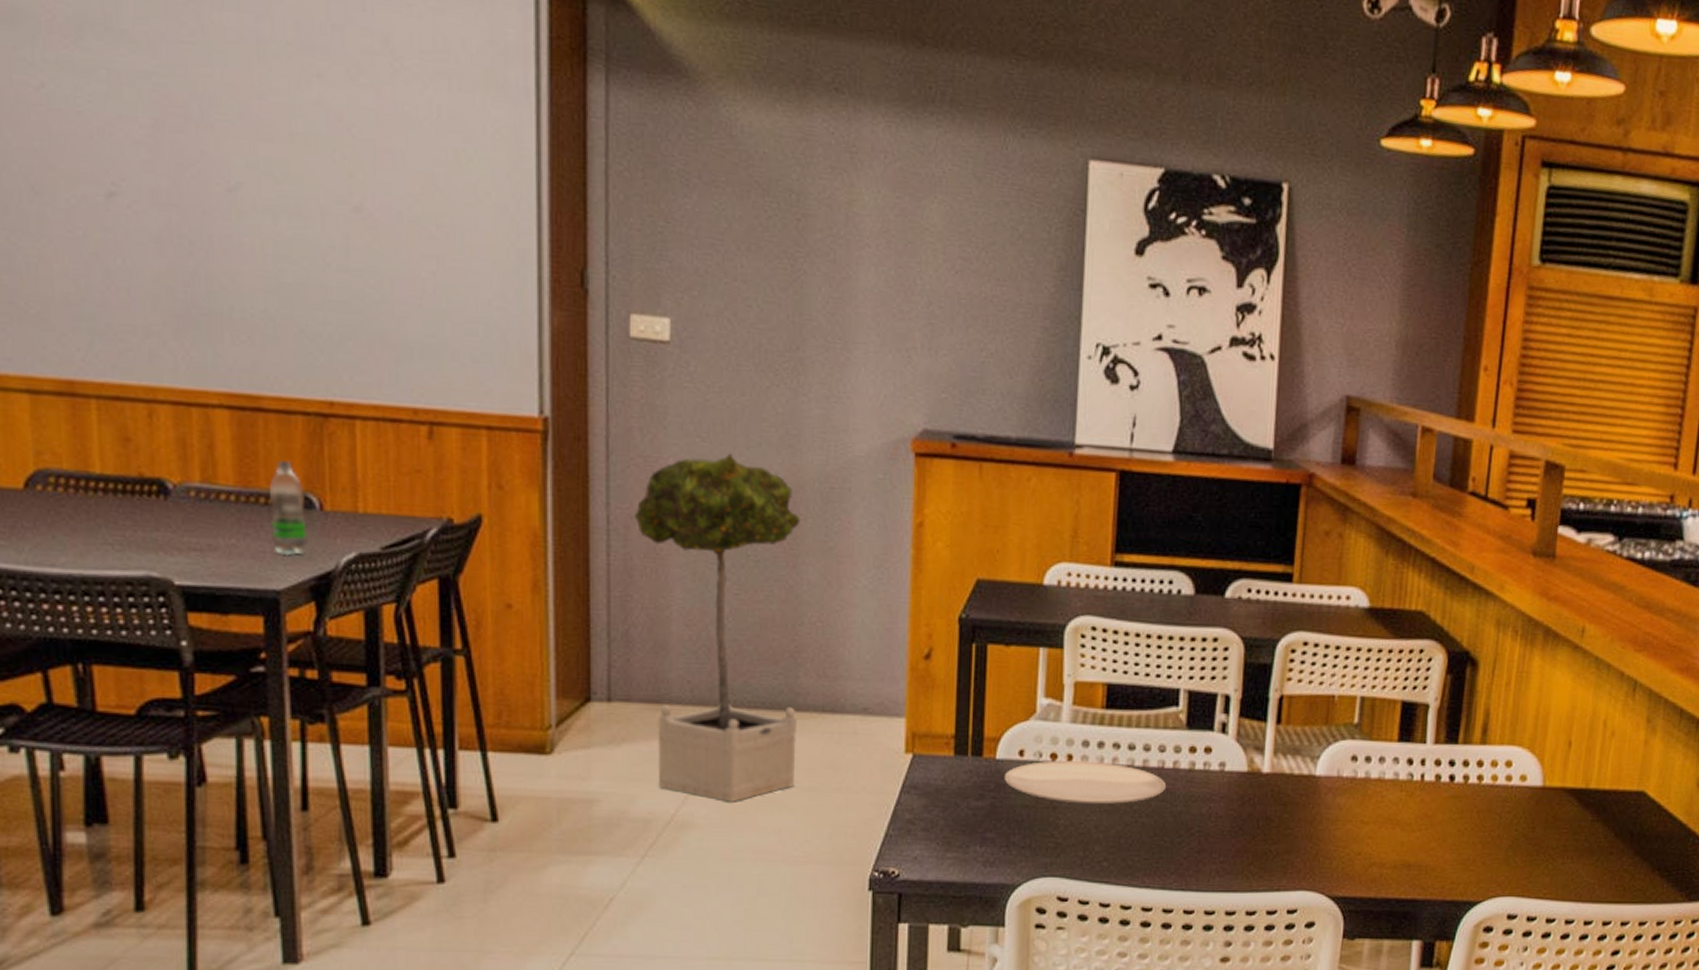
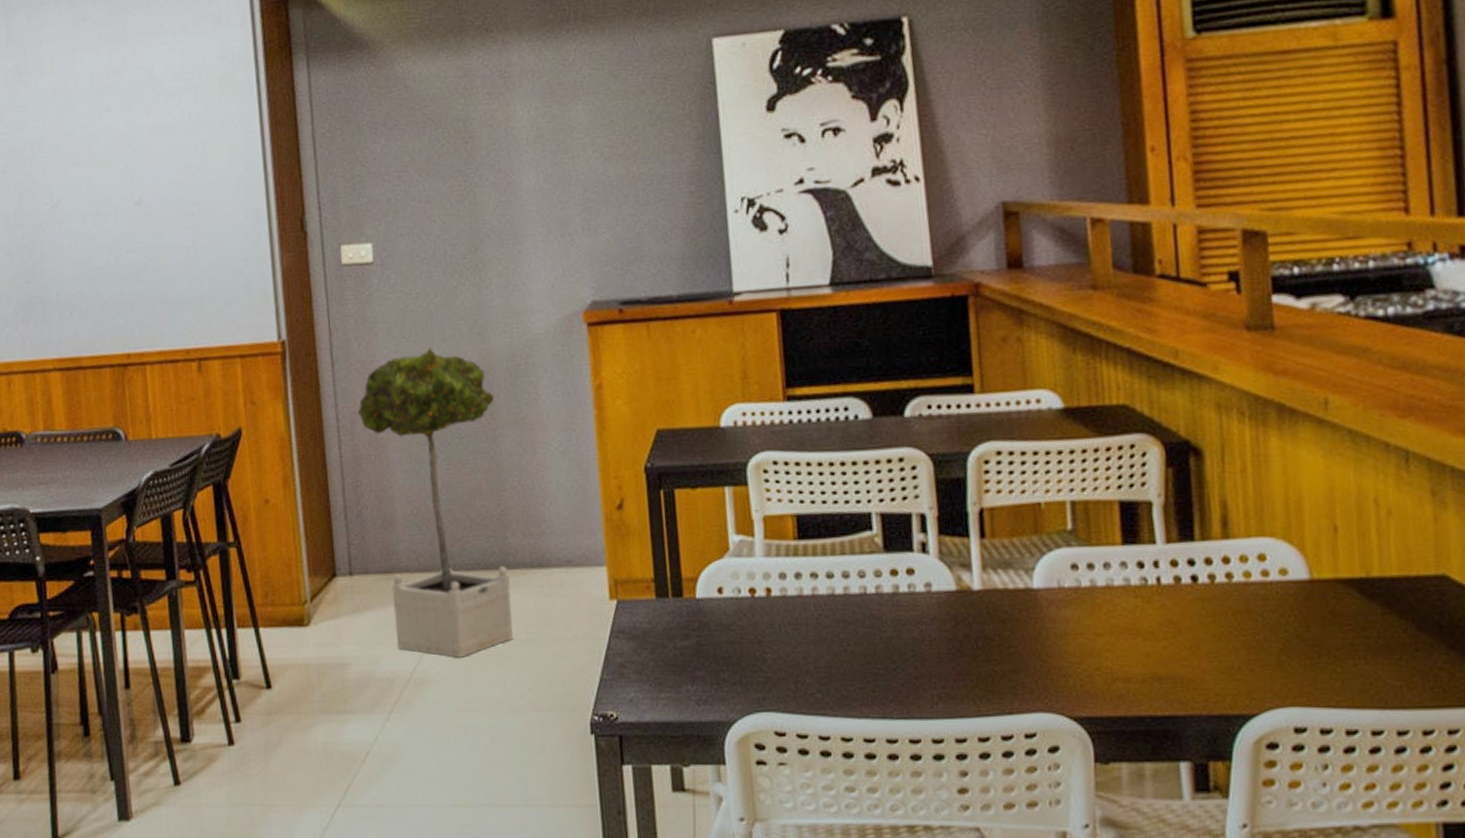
bottle: present [268,461,307,556] -> none [89,405,118,481]
plate: present [1003,760,1167,805] -> none [706,593,872,637]

